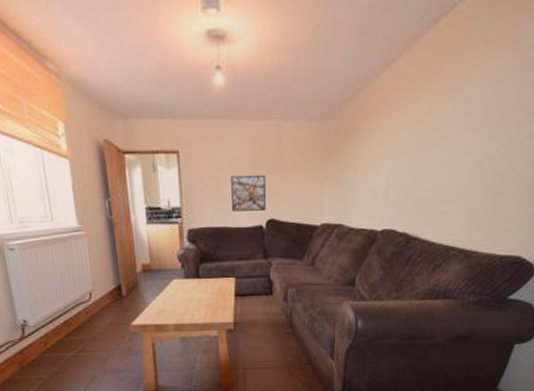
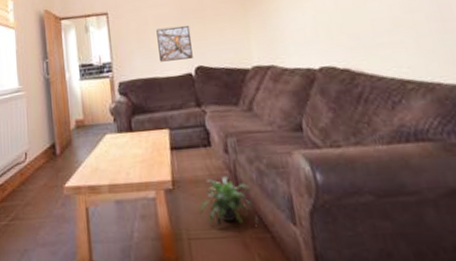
potted plant: none [256,320,304,360] -> present [199,176,258,227]

